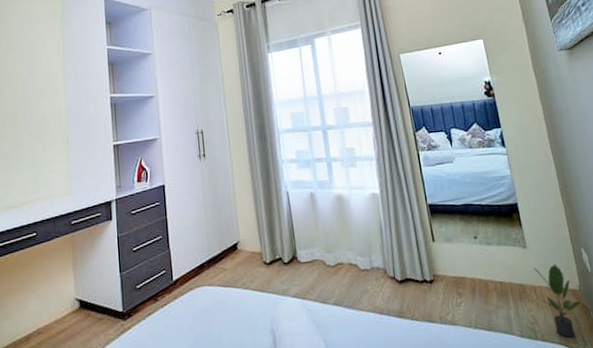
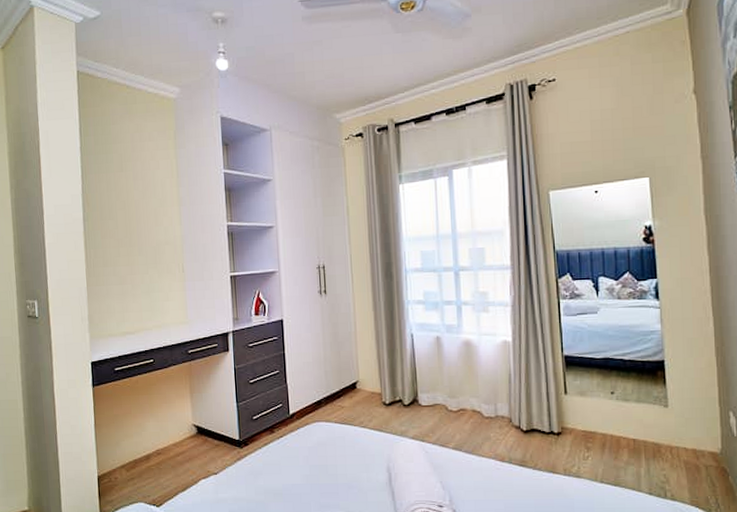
potted plant: present [533,263,582,338] -> none [672,425,721,499]

